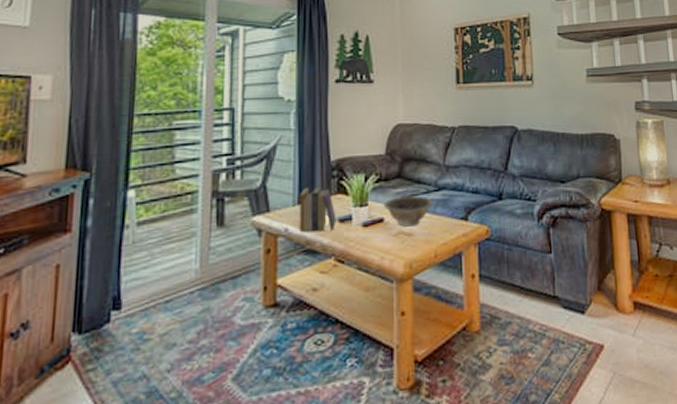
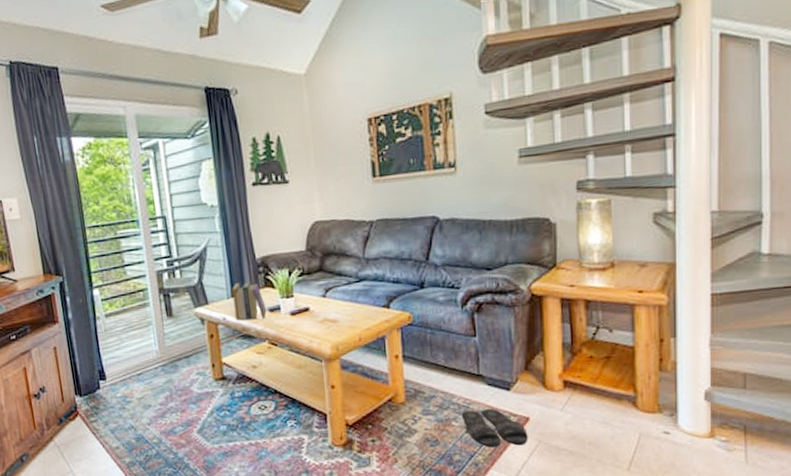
decorative bowl: present [383,195,433,227] -> none [307,287,355,315]
slippers: none [537,336,604,383] -> present [461,409,528,448]

